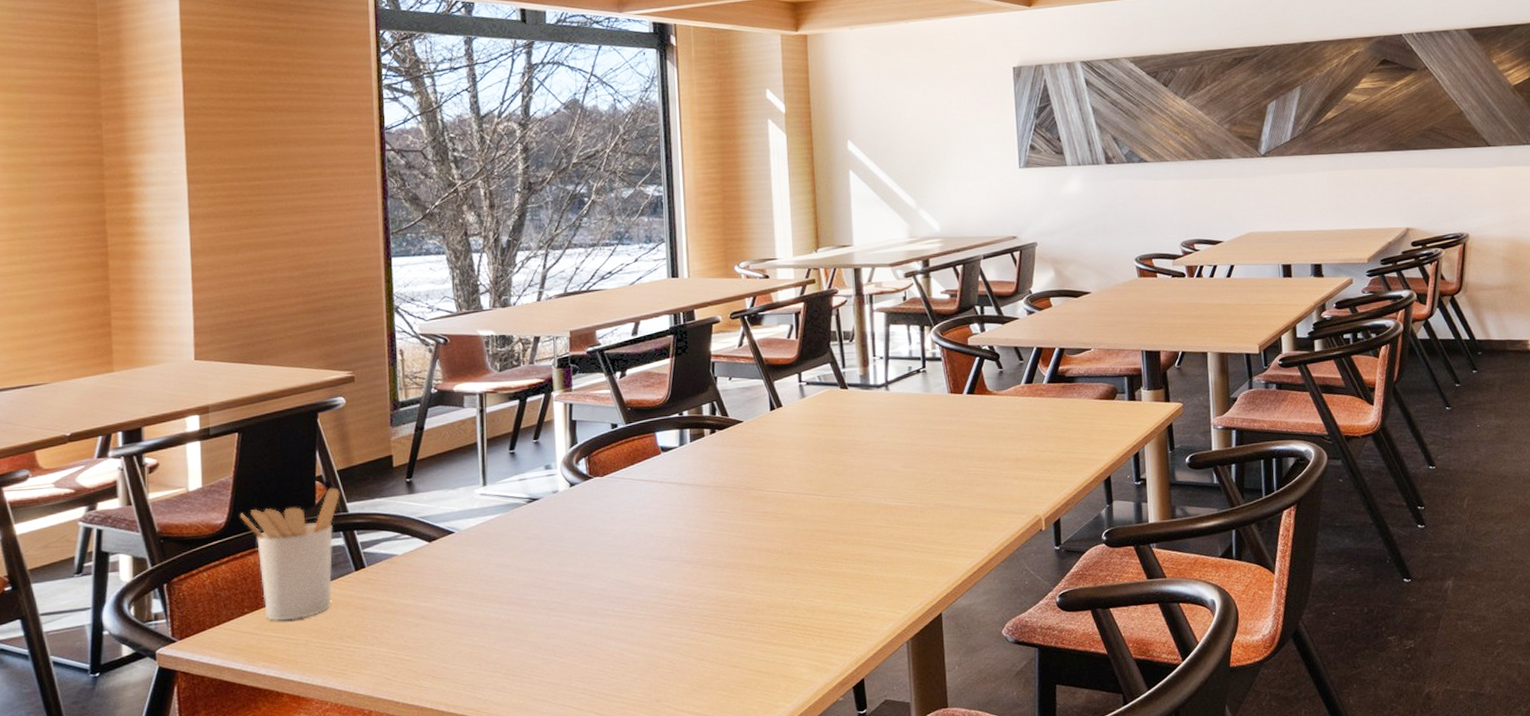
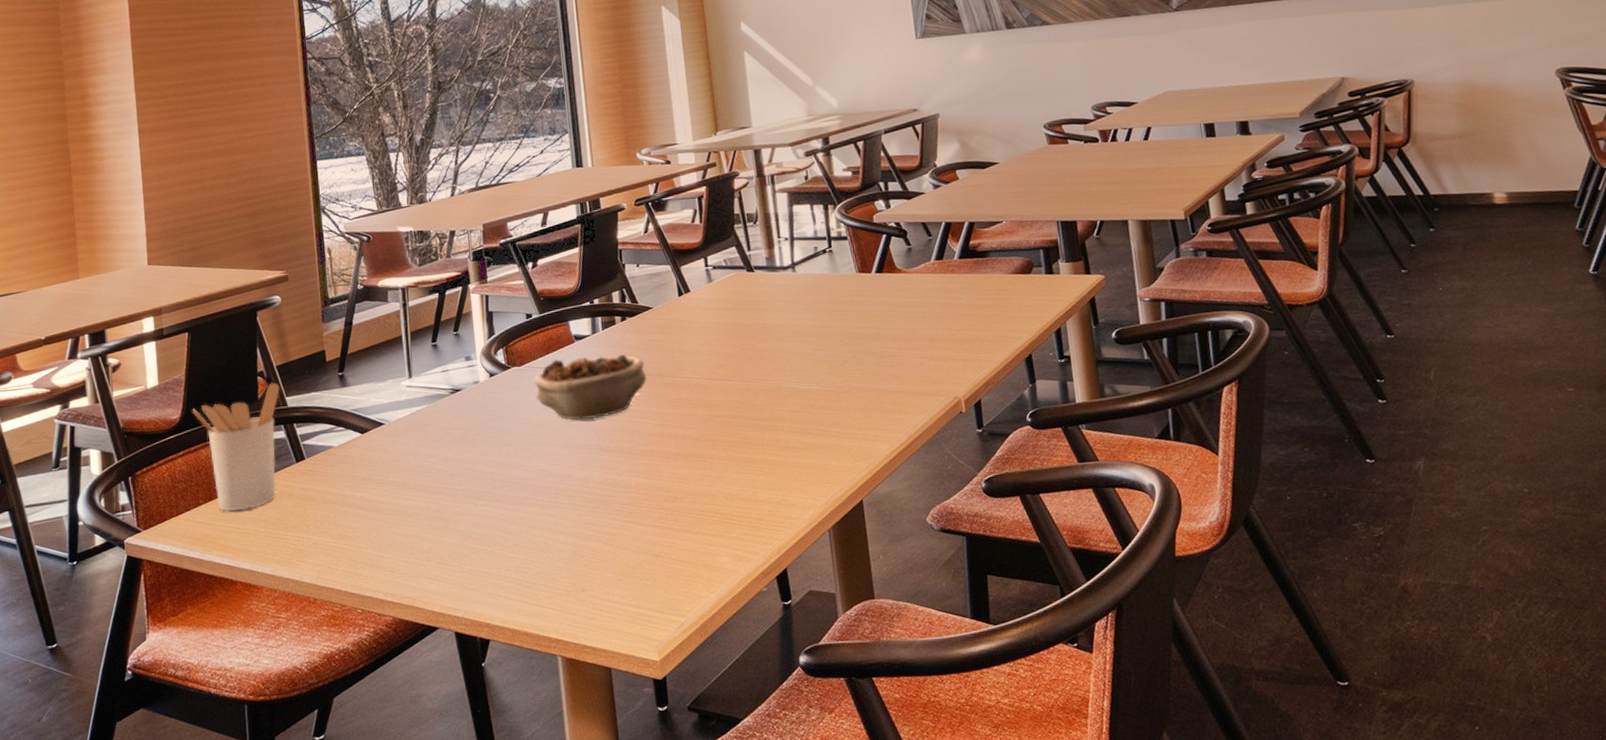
succulent planter: none [616,467,734,532] -> present [534,355,647,421]

